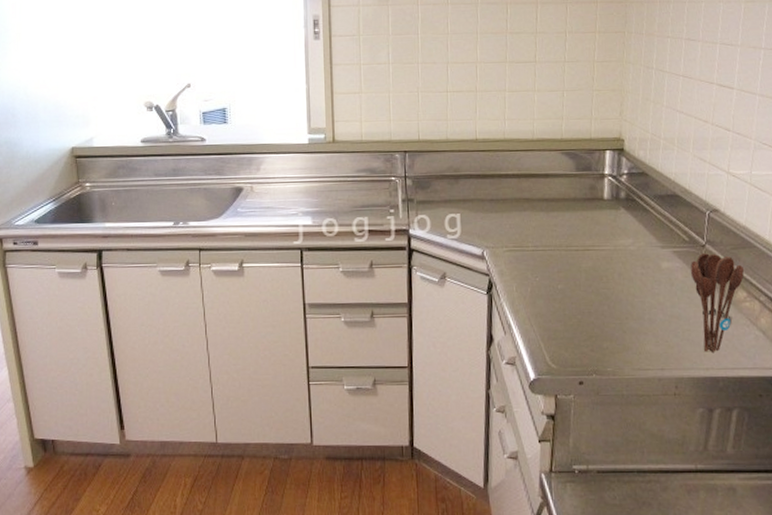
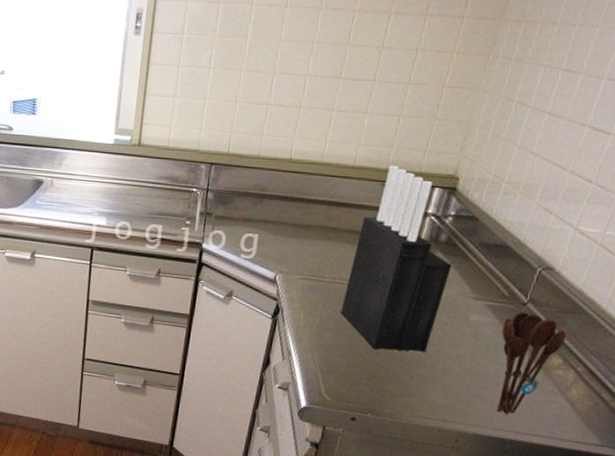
knife block: none [548,134,636,310] -> present [341,165,452,352]

